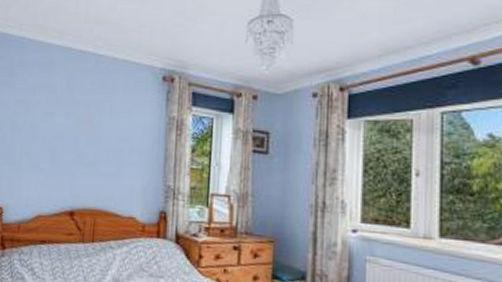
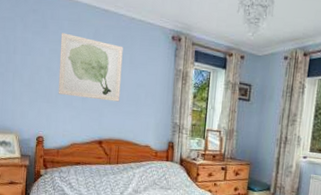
wall art: none [23,80,103,161] -> present [58,33,123,102]

